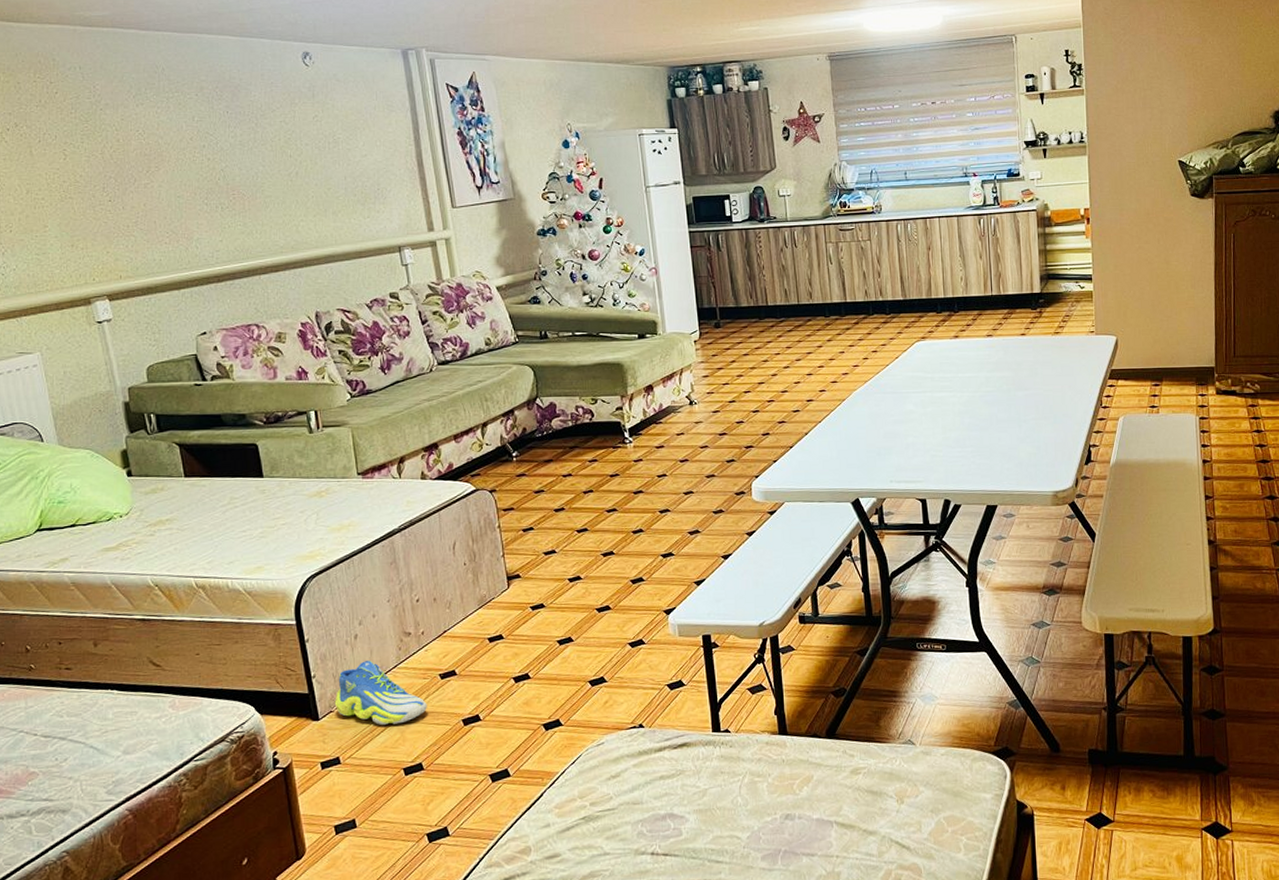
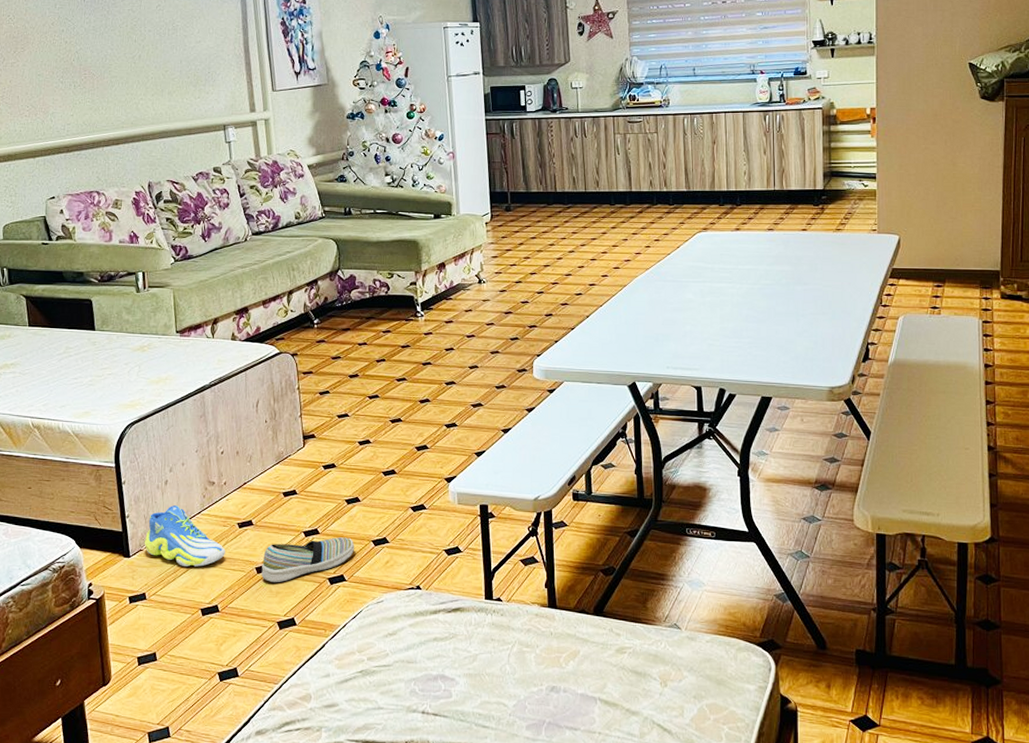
shoe: none [469,680,569,733] -> present [261,537,354,582]

